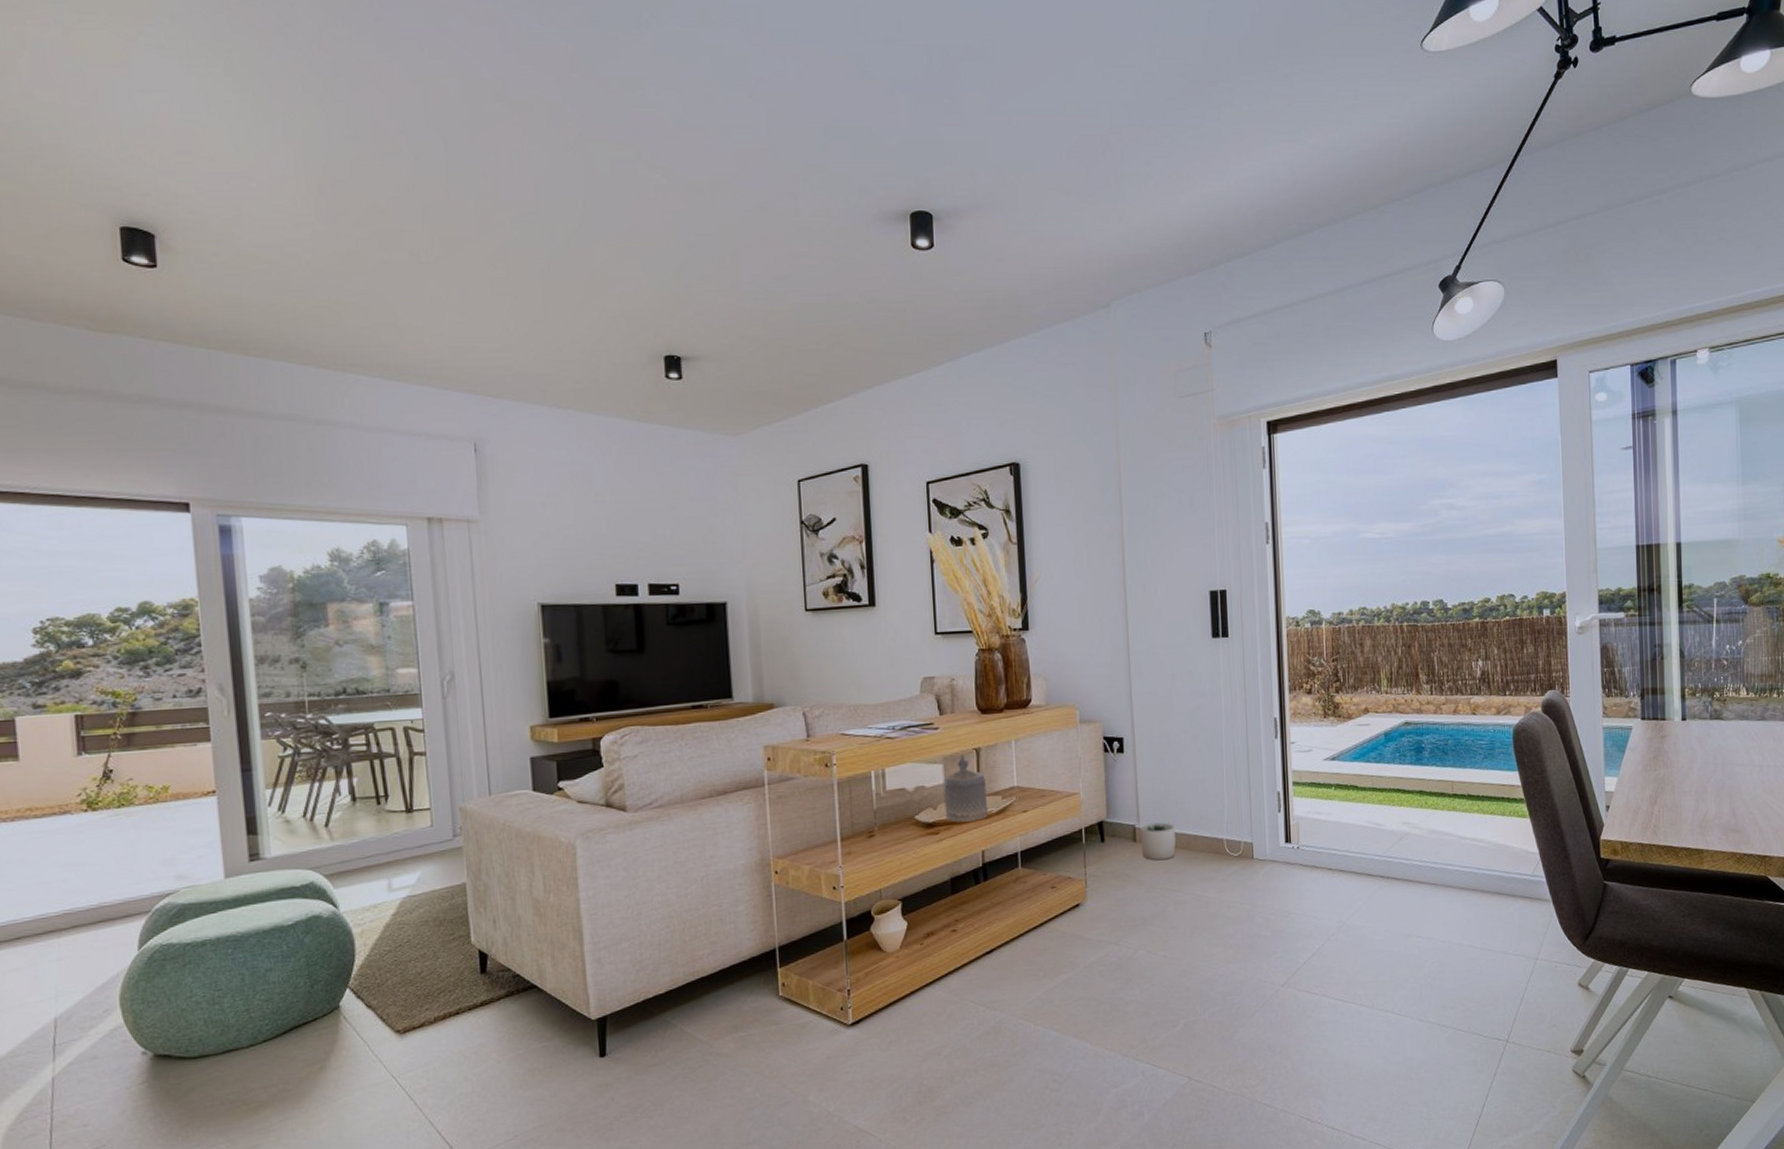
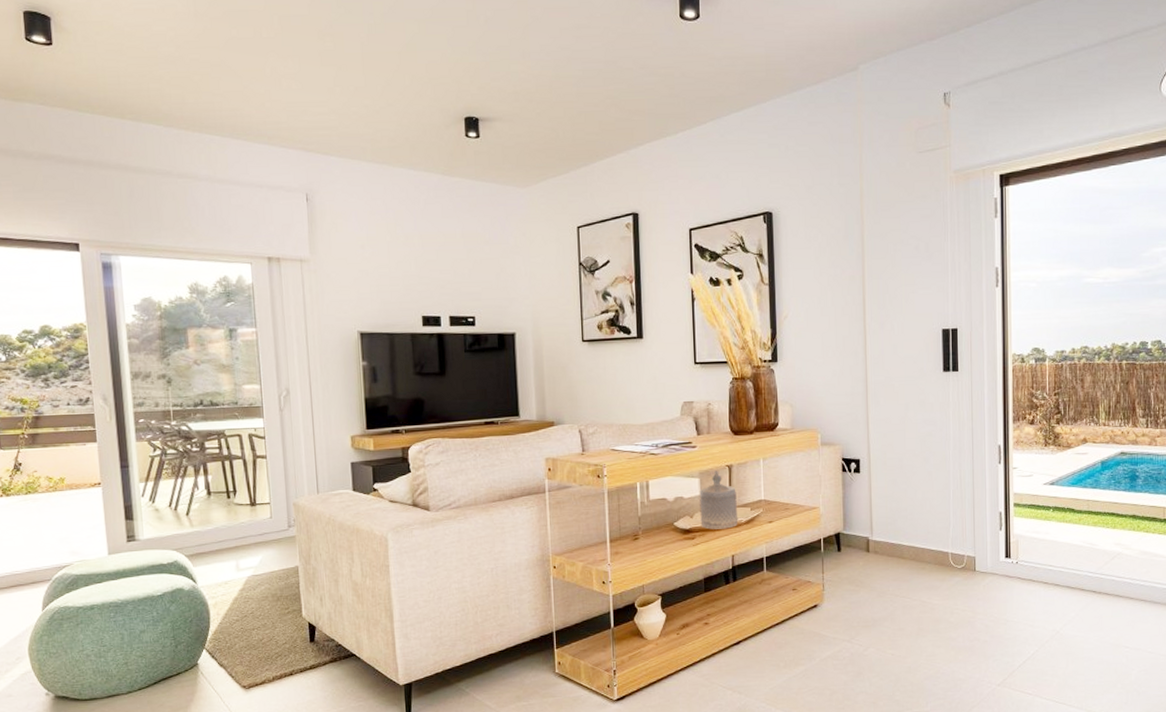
planter: present [1140,822,1176,861] -> none [873,535,905,570]

